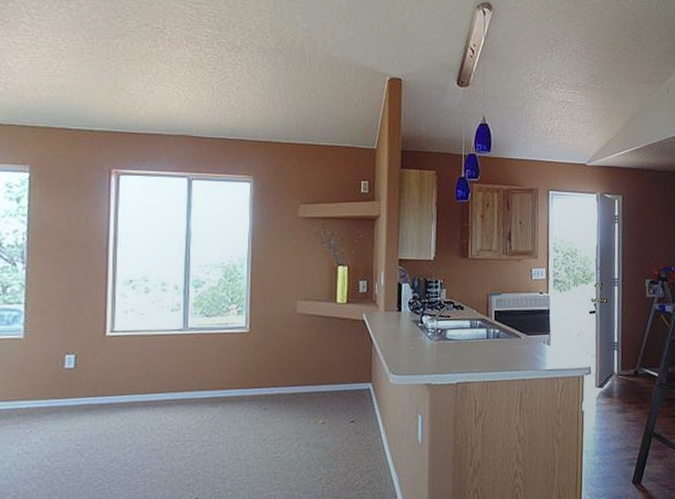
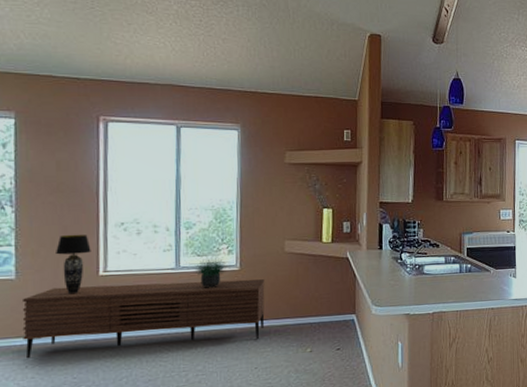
sideboard: none [29,342,275,423] -> present [22,279,265,359]
table lamp: none [64,292,99,356] -> present [56,234,91,295]
potted plant: none [201,316,240,351] -> present [193,256,230,288]

